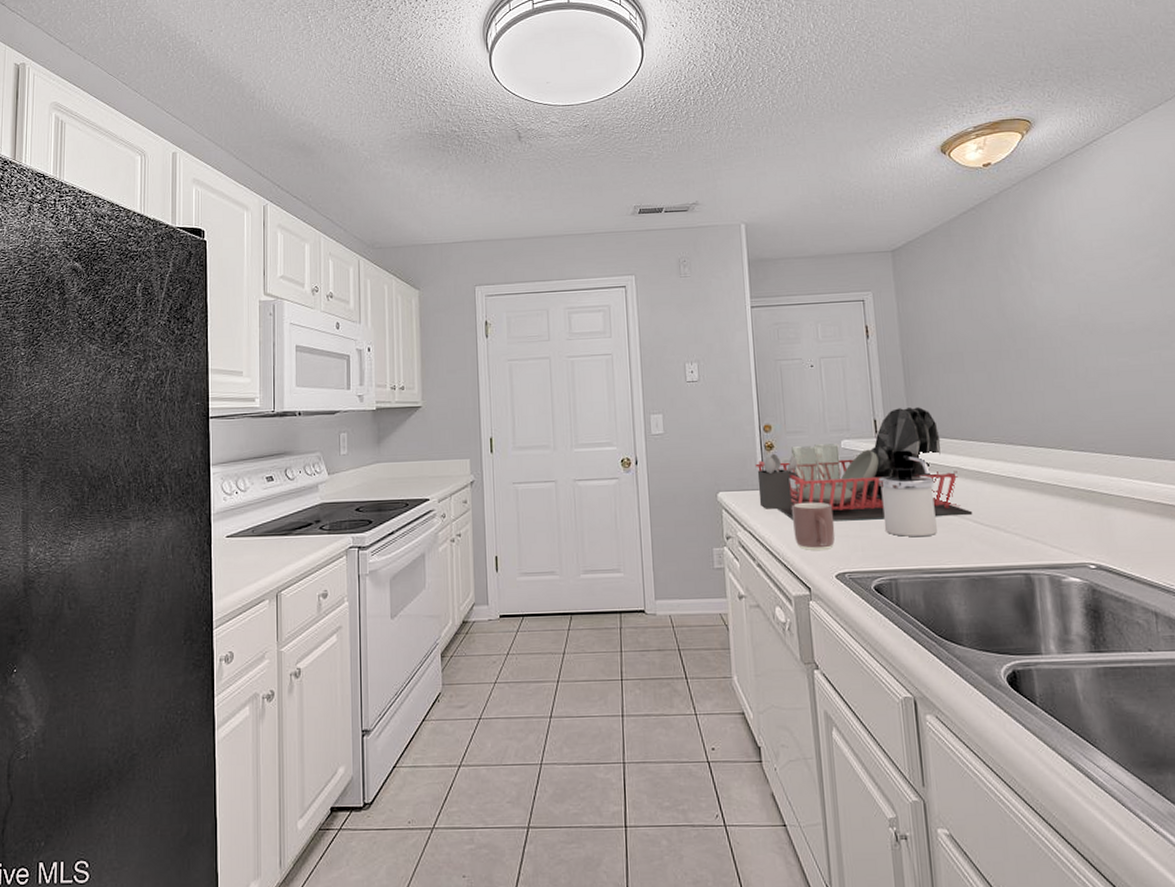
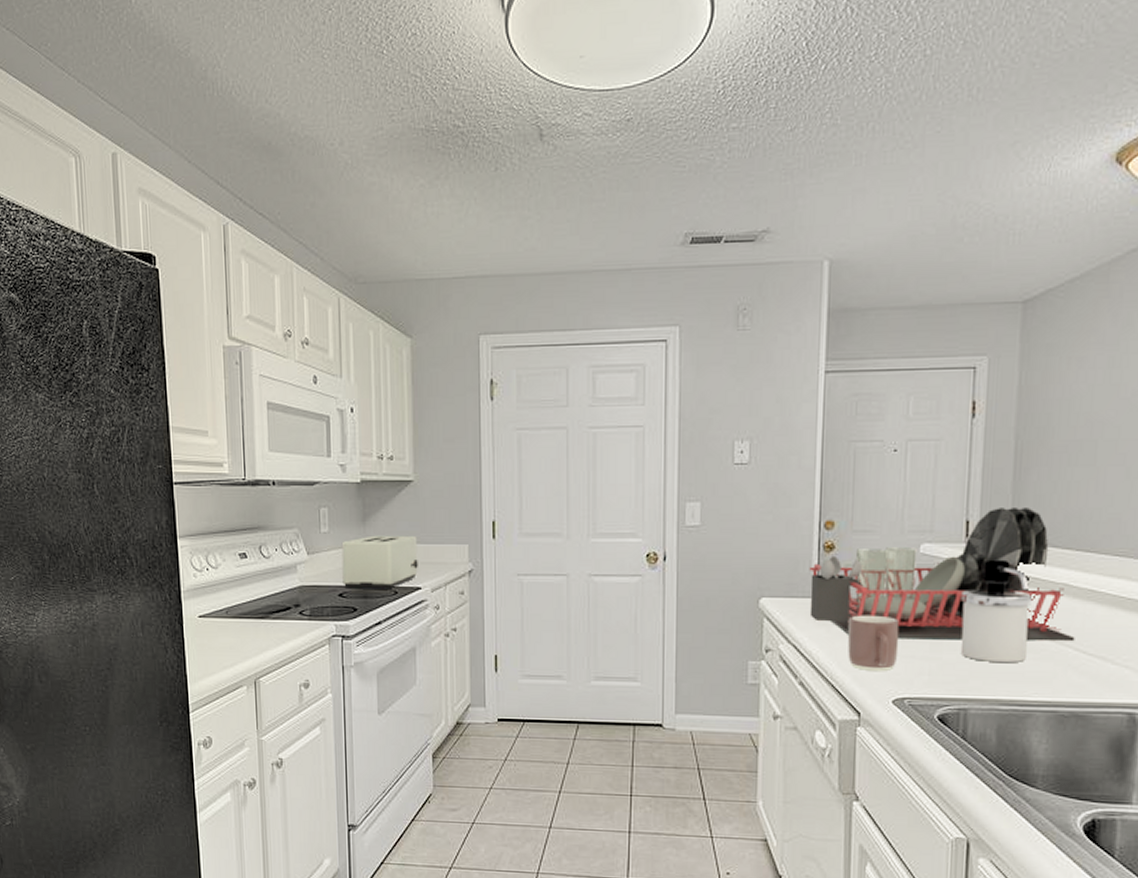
toaster: none [359,453,426,503] -> present [341,535,418,589]

